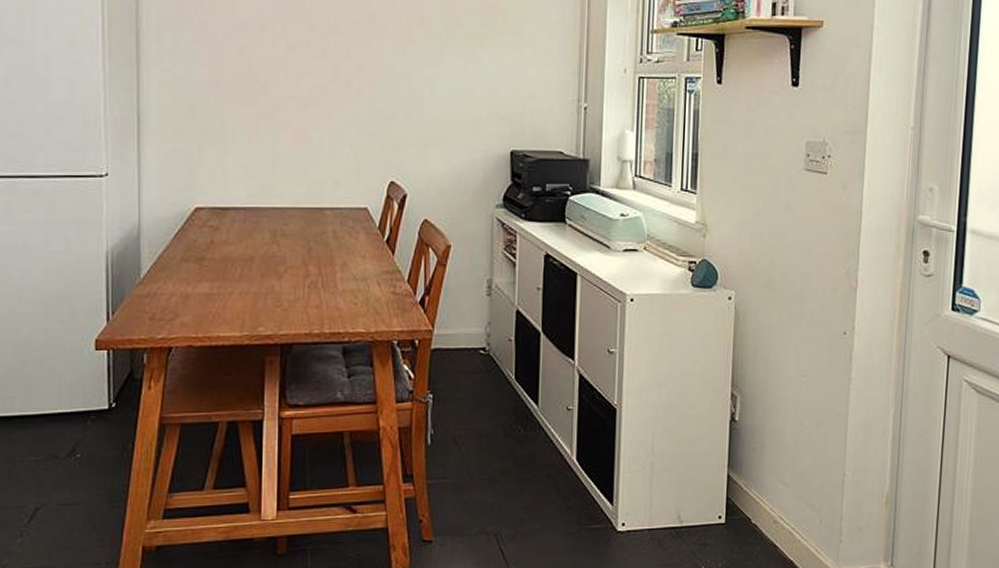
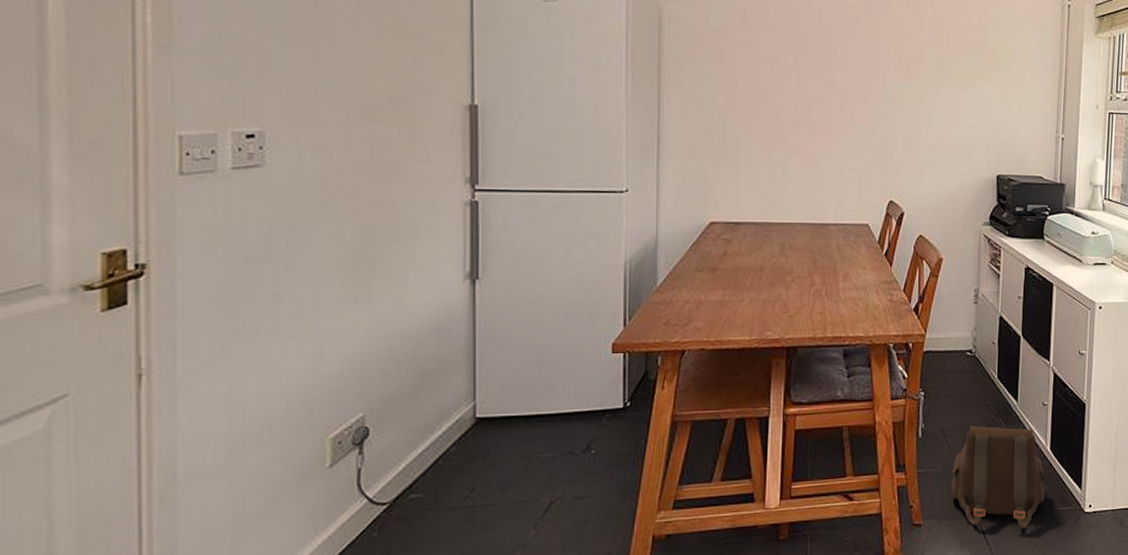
satchel: none [464,432,572,547] -> present [950,426,1046,528]

